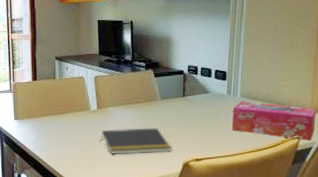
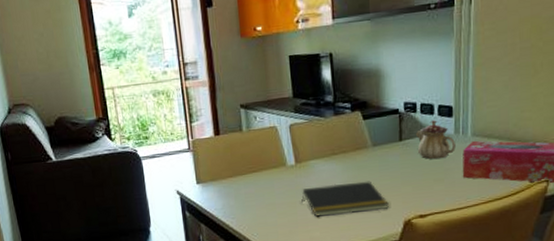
teapot: none [195,82,227,114] -> present [415,120,456,160]

